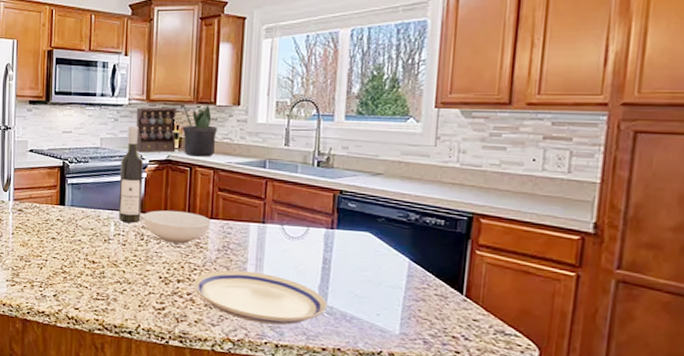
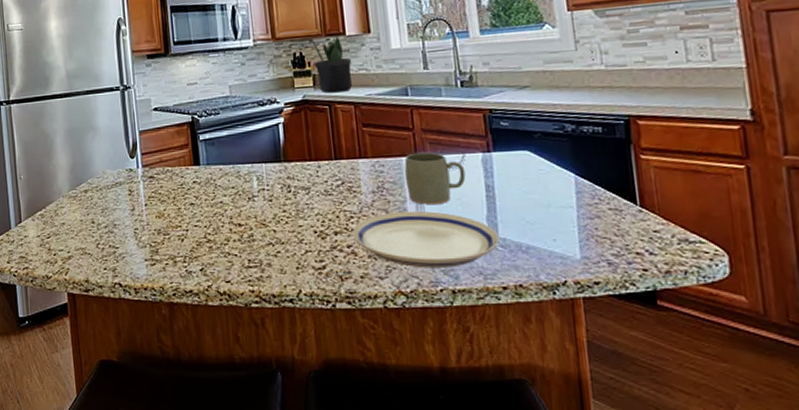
bottle: present [118,125,143,224] -> none [253,67,285,176]
spice rack: present [136,107,176,153] -> none [263,43,311,96]
bowl: present [142,210,211,244] -> none [286,154,361,192]
mug: none [249,220,307,269] -> present [404,152,466,205]

